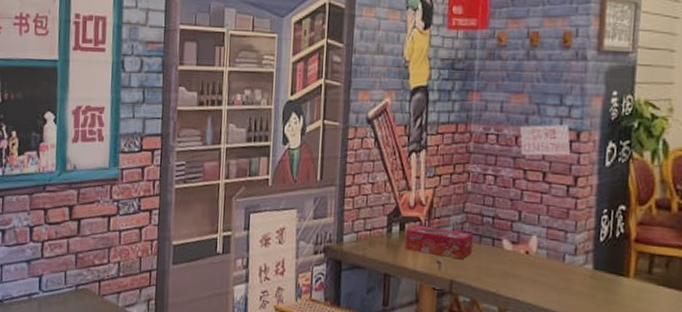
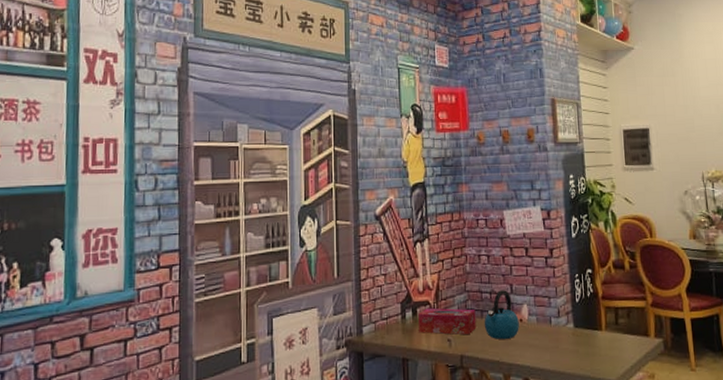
kettle: none [481,216,525,271] -> present [484,290,519,339]

